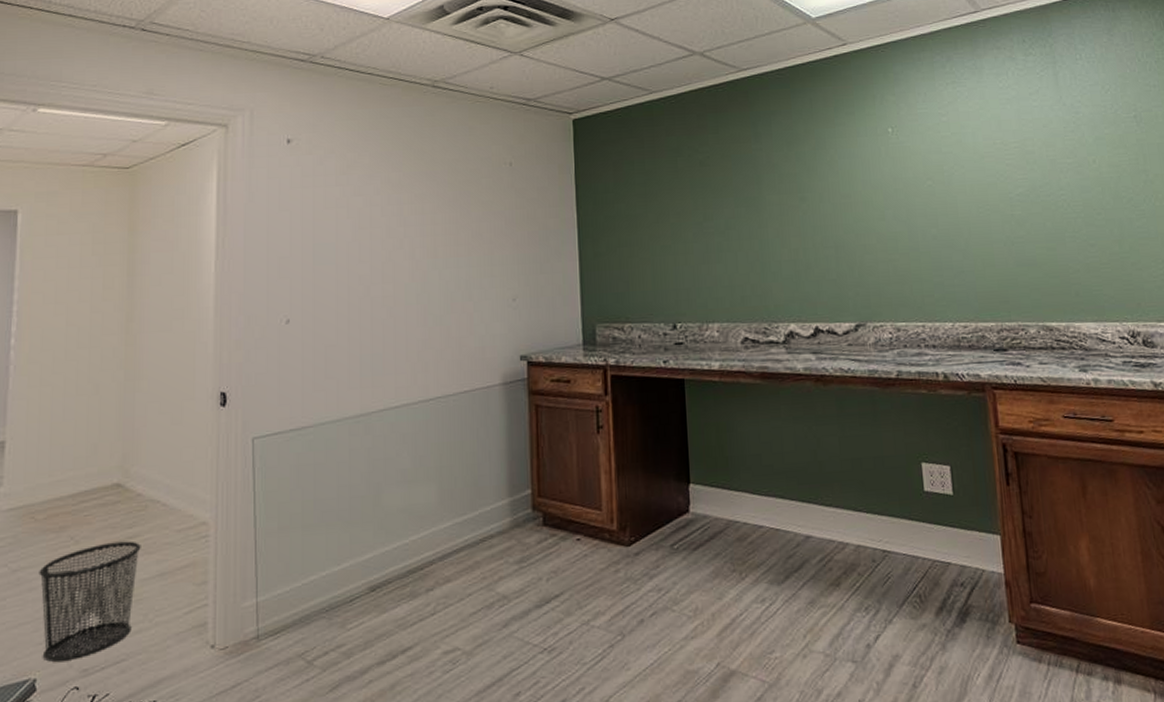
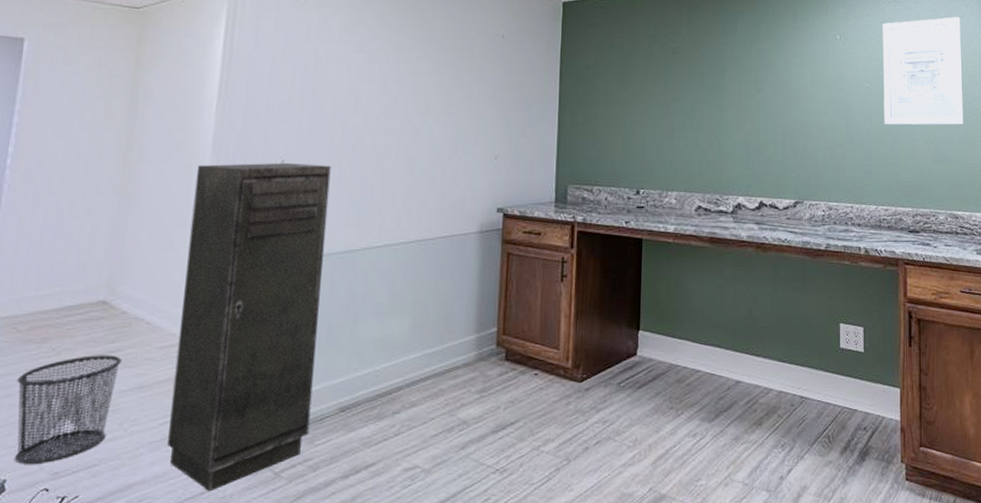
storage cabinet: none [195,321,340,685] -> present [168,162,331,492]
wall art: none [941,93,1049,228] -> present [882,17,964,125]

